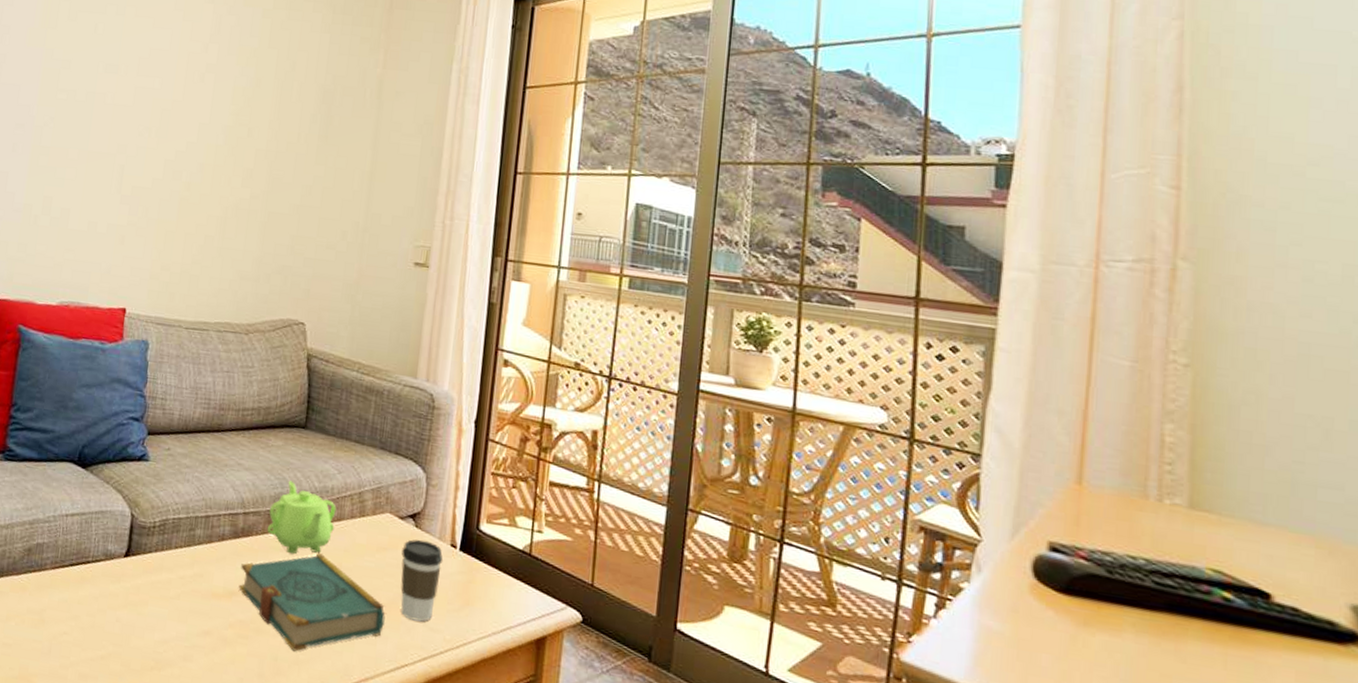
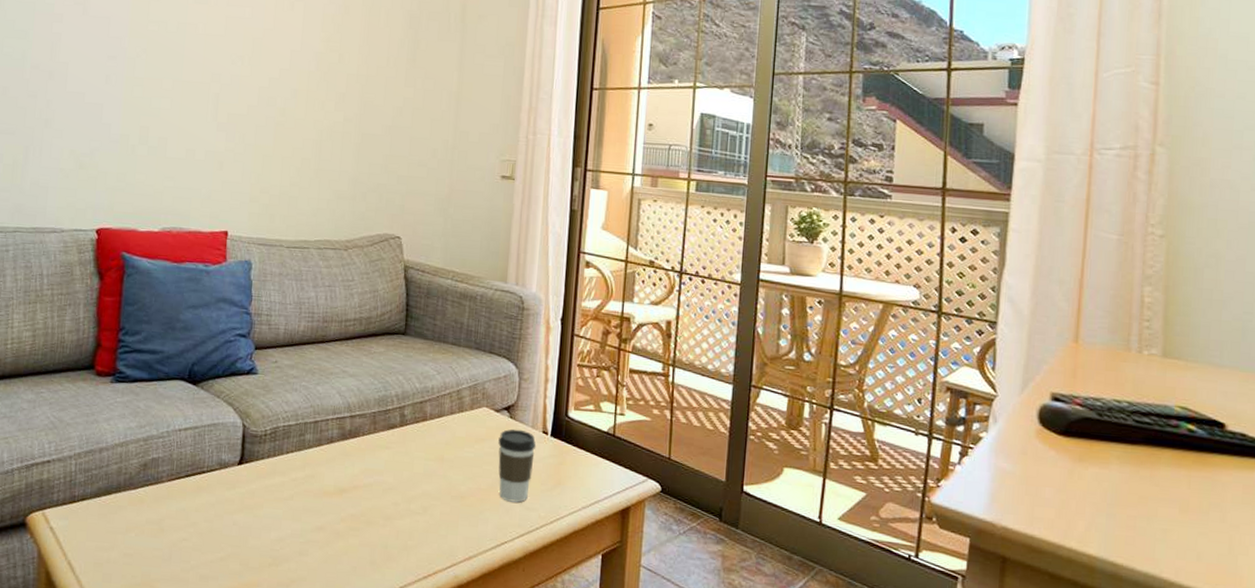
book: present [238,553,385,651] -> none [348,448,485,538]
teapot: present [267,480,337,555] -> none [373,384,437,451]

